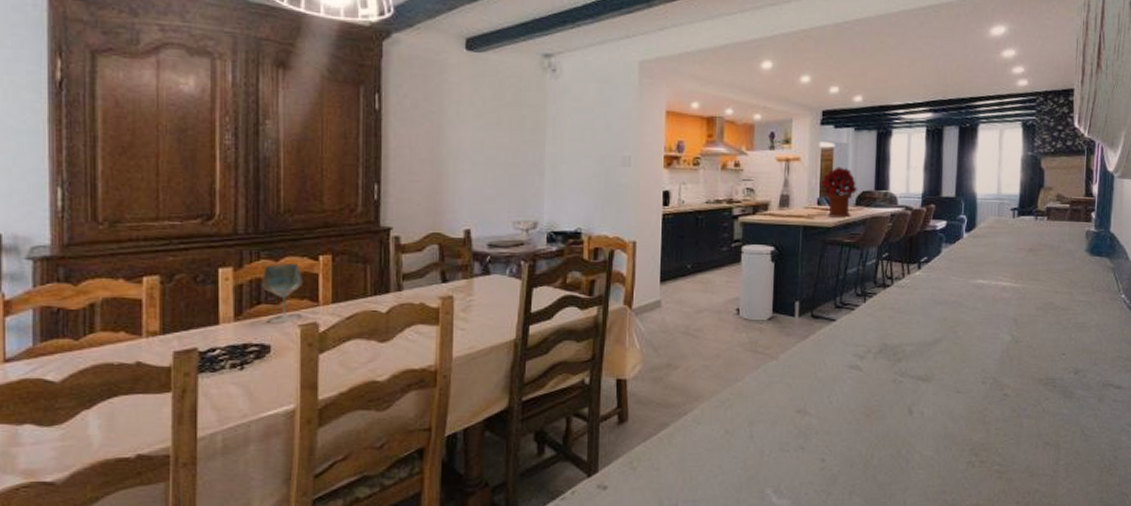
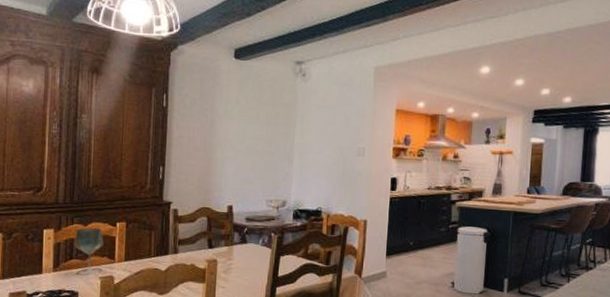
bouquet: present [821,166,857,218] -> none [531,160,564,206]

